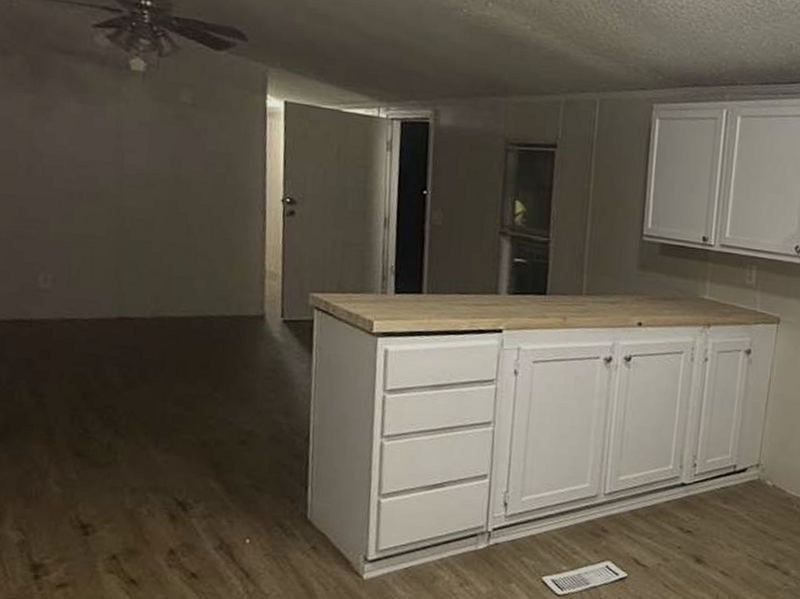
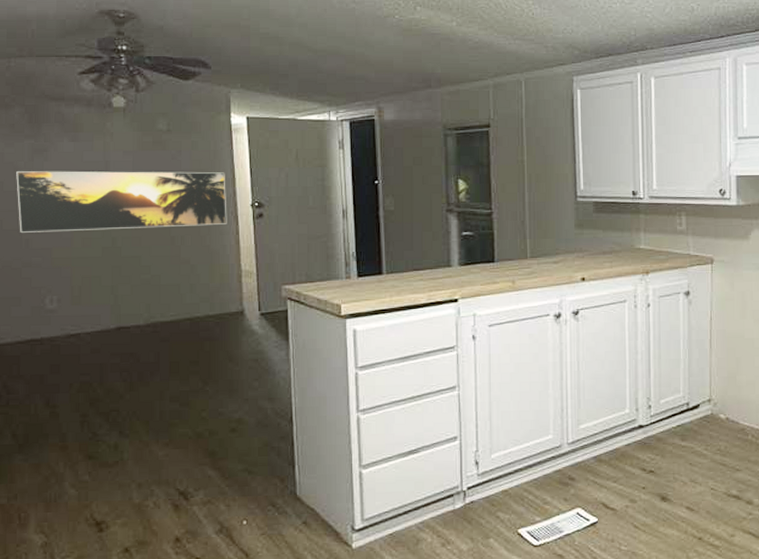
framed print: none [11,129,255,218] -> present [16,171,227,233]

